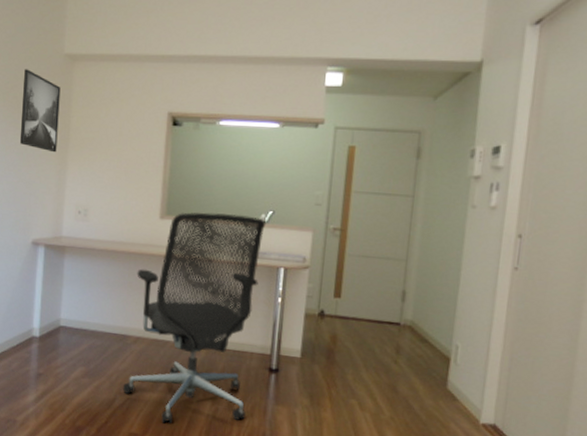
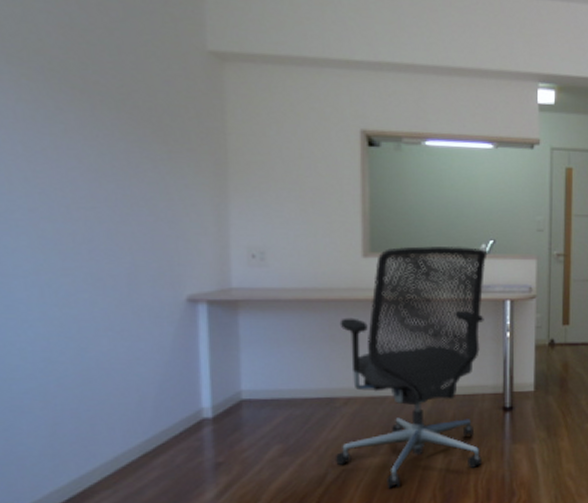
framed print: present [19,69,61,153] -> none [147,68,211,181]

